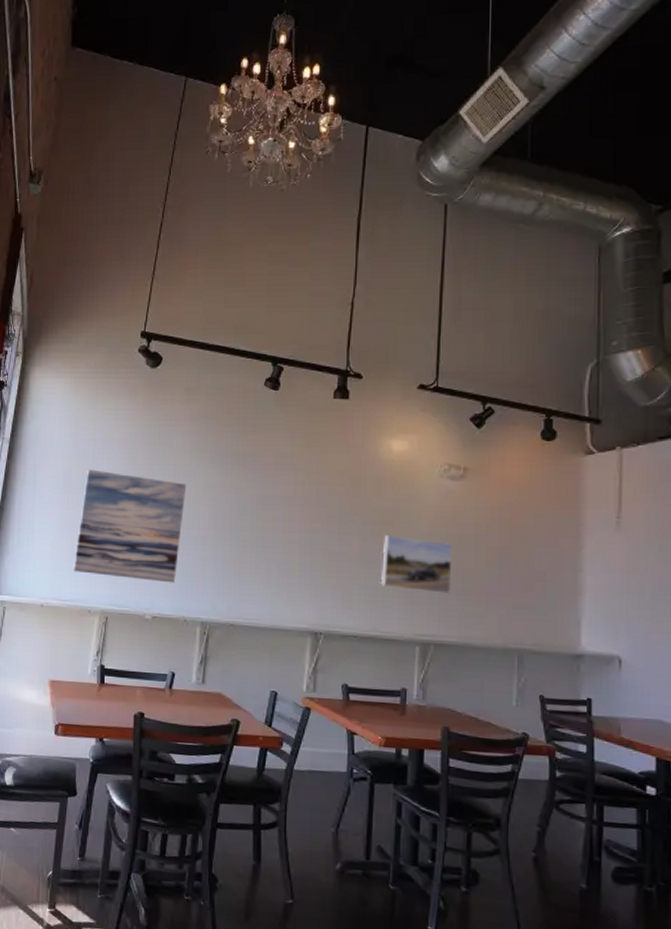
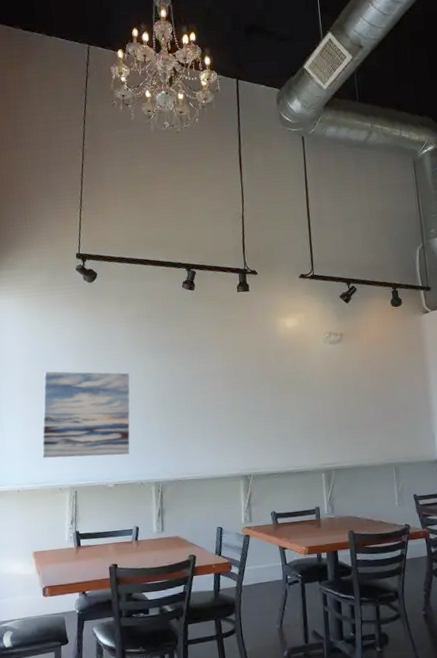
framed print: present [380,534,454,594] -> none [288,391,343,432]

